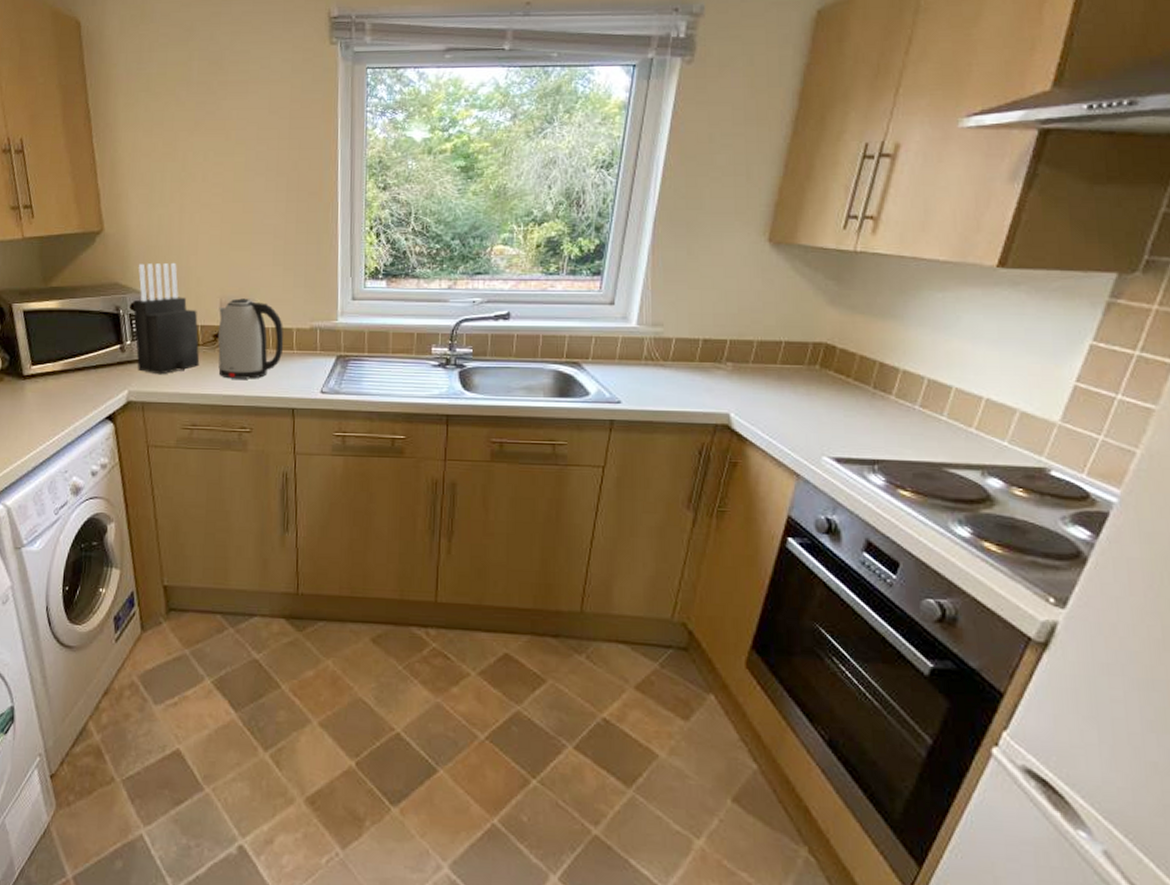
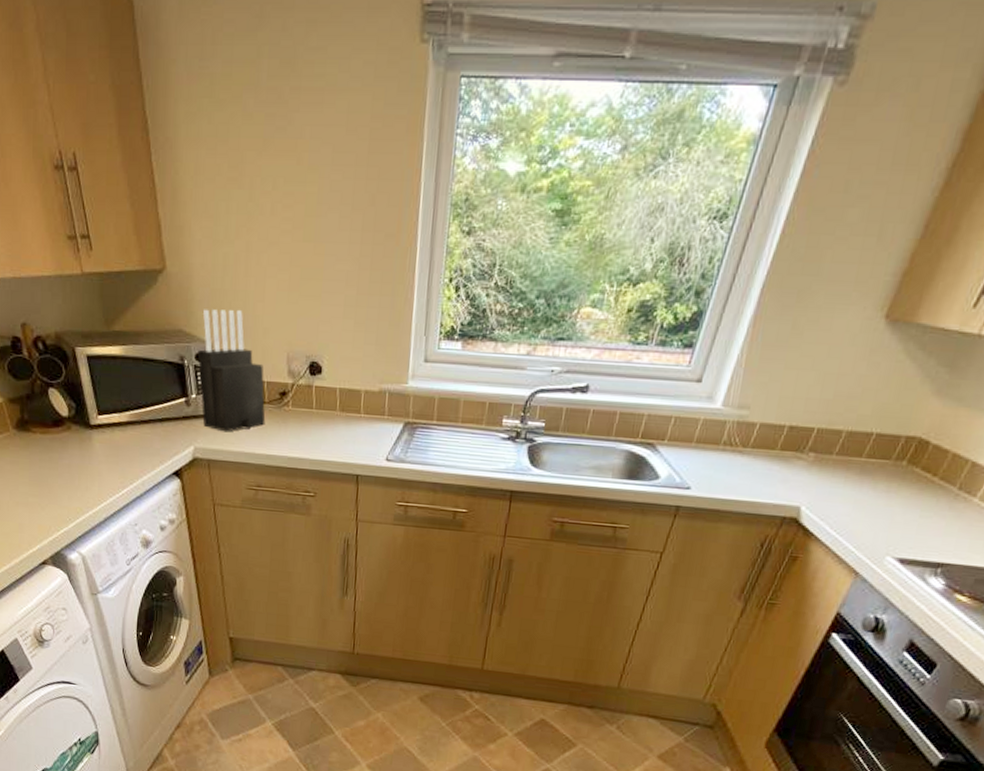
kettle: present [217,298,284,379] -> none [283,354,352,442]

